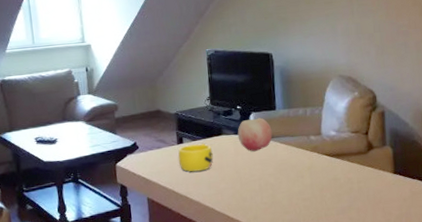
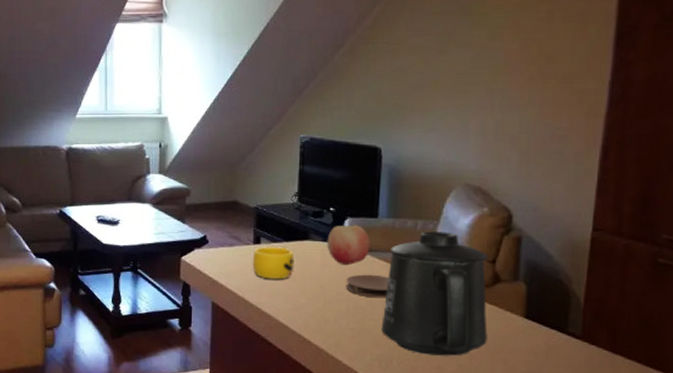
coaster: none [256,156,291,175] -> present [345,274,390,298]
mug: none [288,114,369,214] -> present [381,231,488,356]

